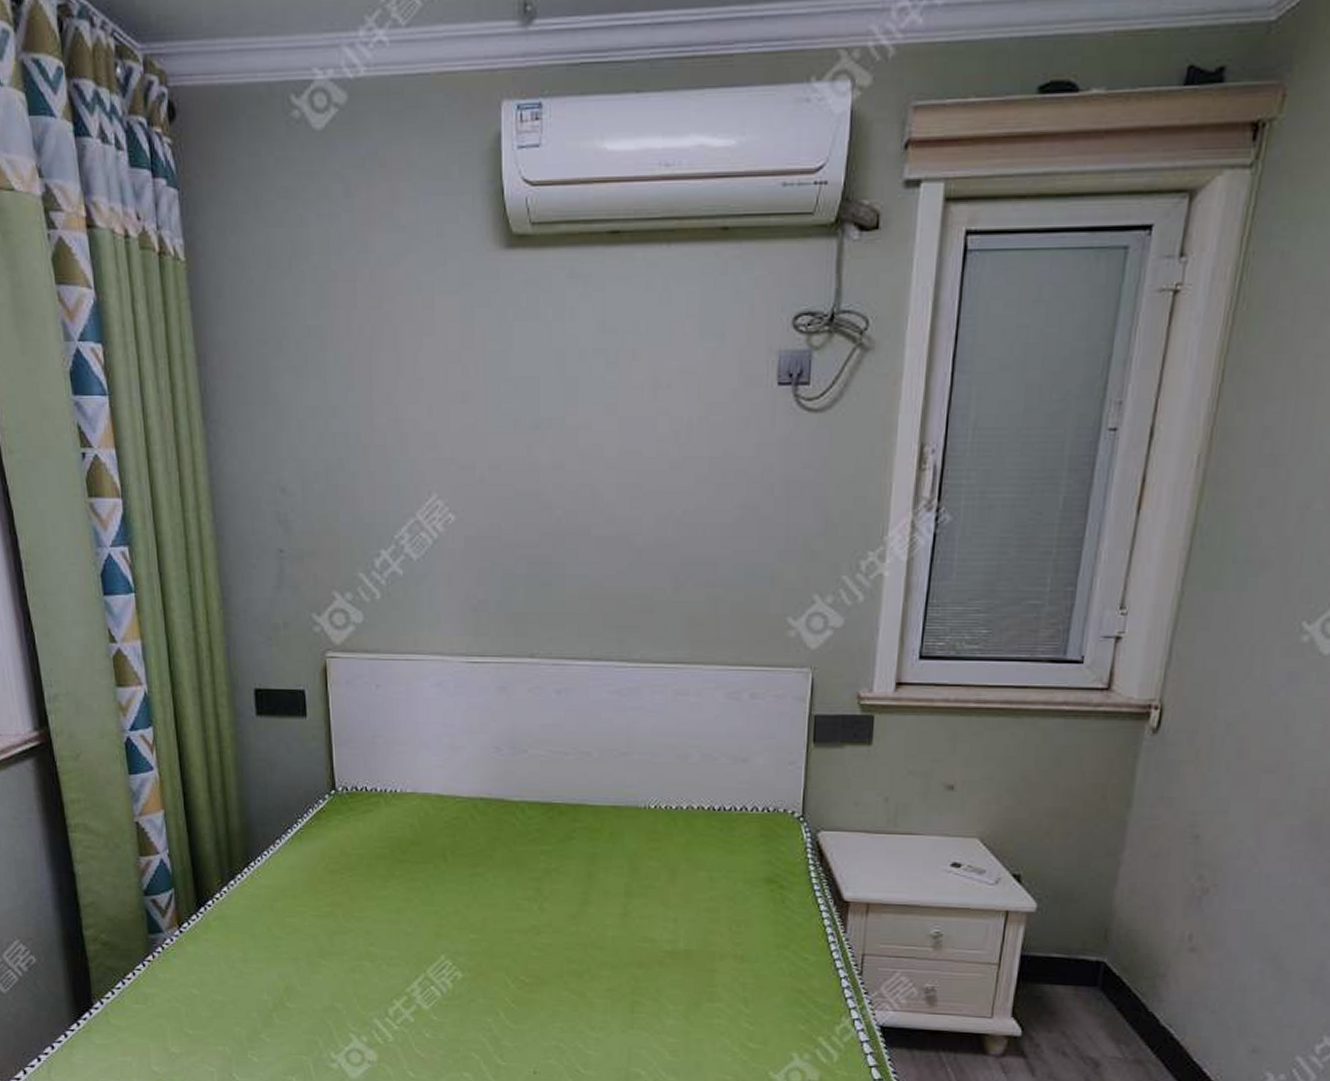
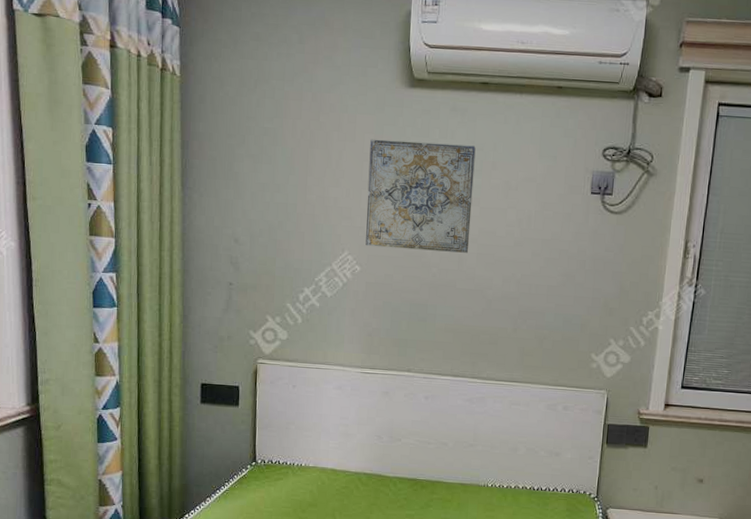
wall art: none [456,327,607,485] -> present [366,139,476,253]

